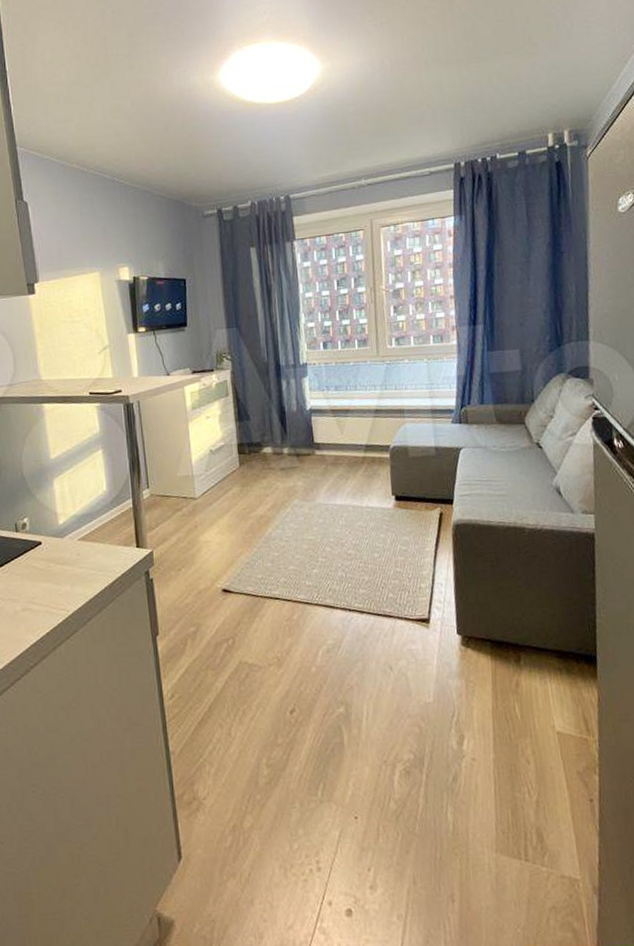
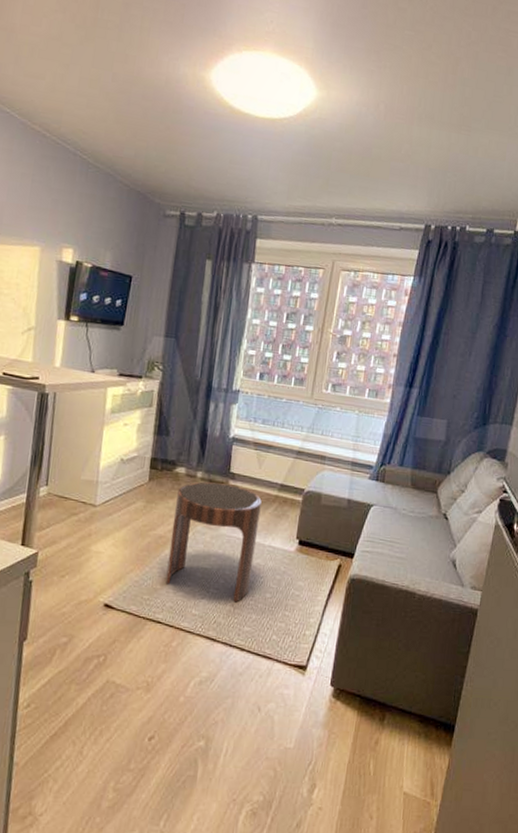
side table: none [268,454,356,567] -> present [165,481,262,603]

